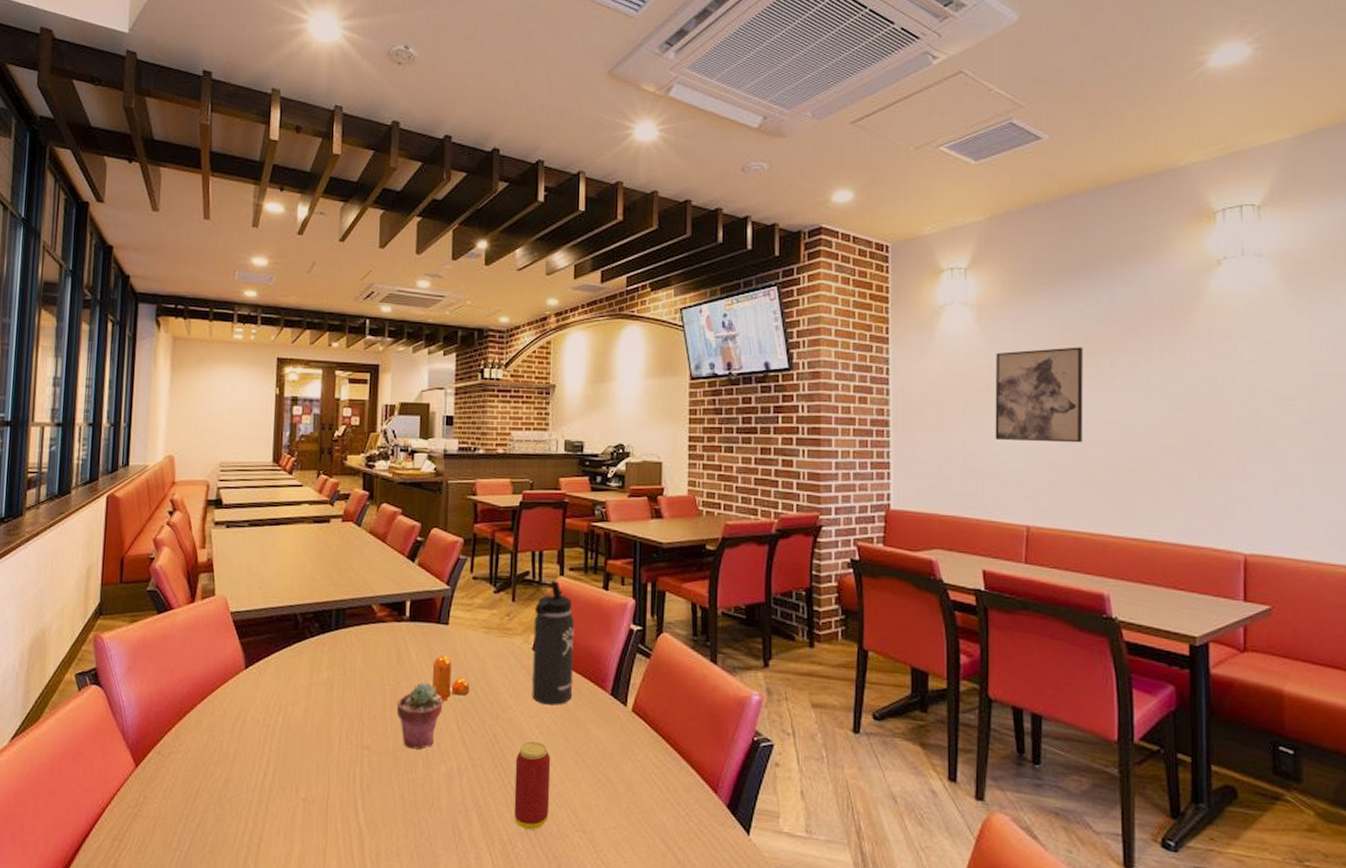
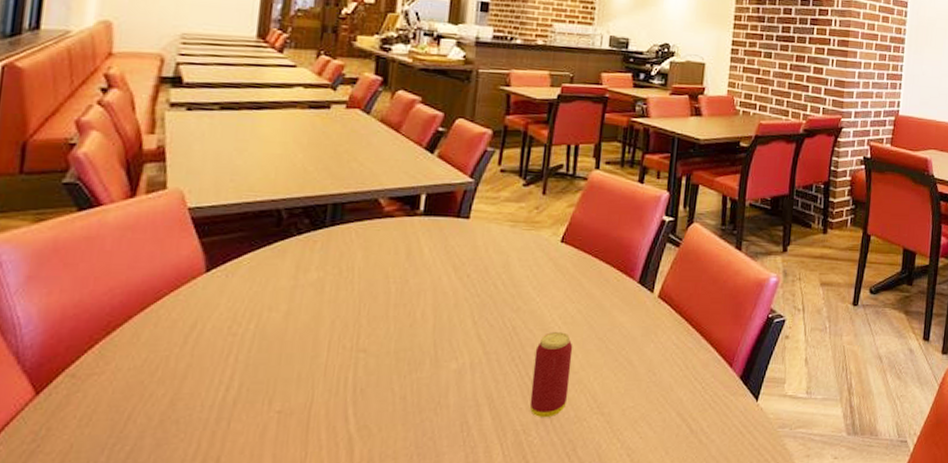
potted succulent: present [397,683,443,750] -> none [402,280,458,348]
pepper shaker: present [432,655,470,702] -> none [446,250,490,298]
thermos bottle: present [532,581,575,705] -> none [557,174,608,295]

